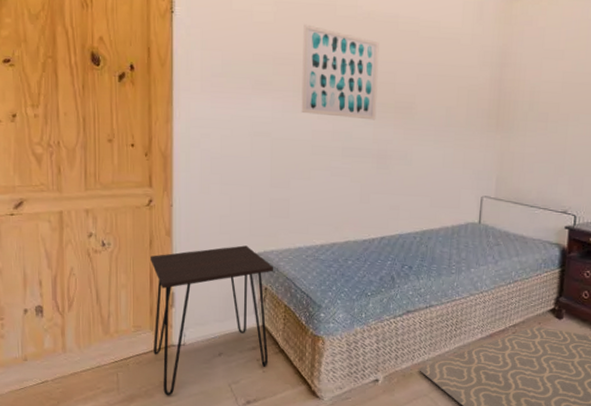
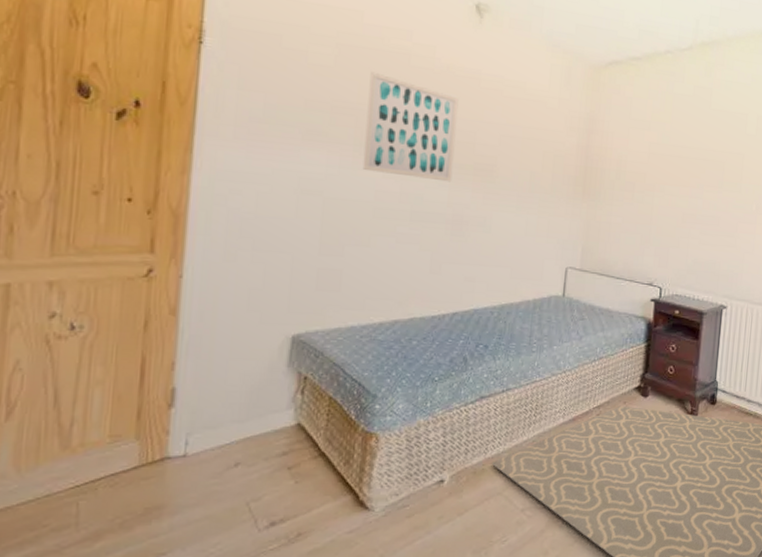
desk: present [151,245,274,396] -> none [138,325,318,527]

